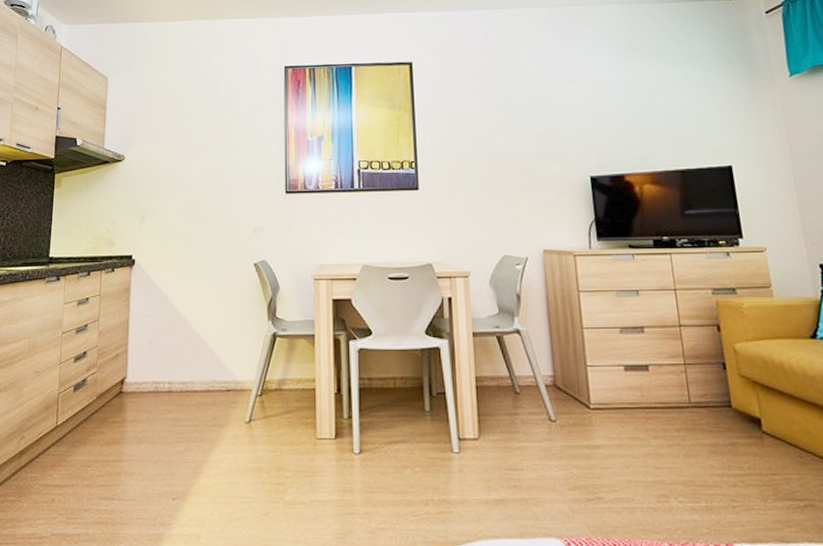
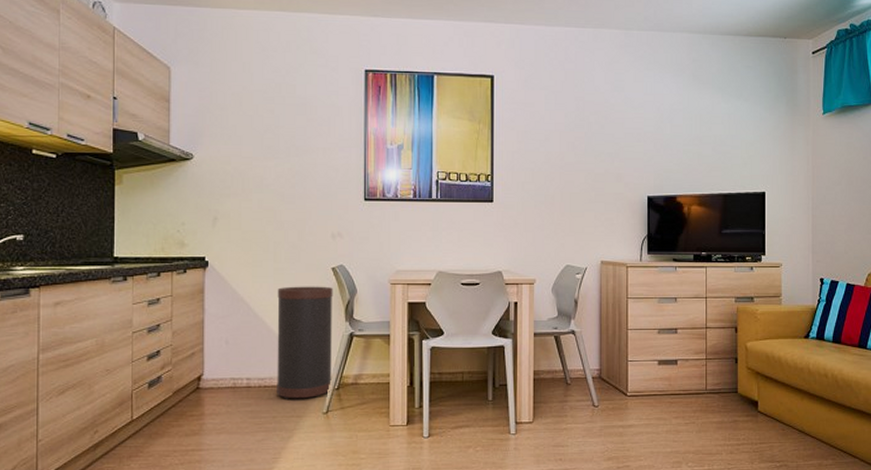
trash can: none [198,283,256,406] -> present [277,286,333,399]

